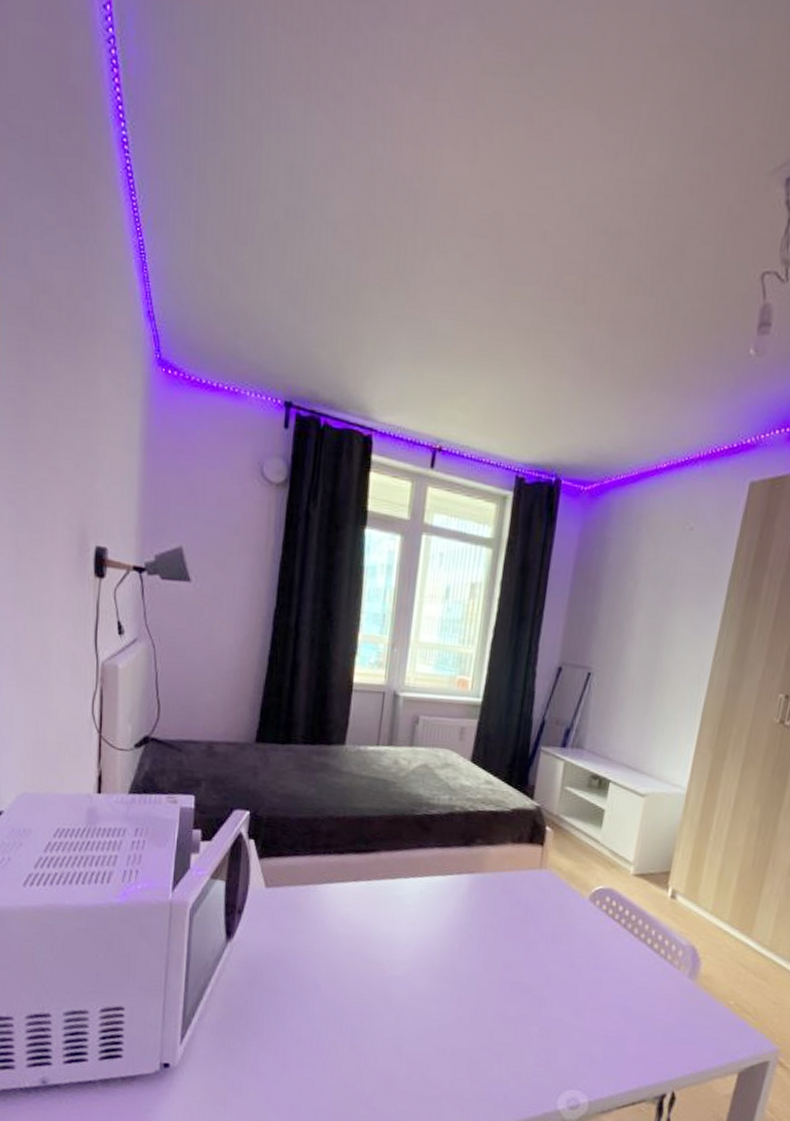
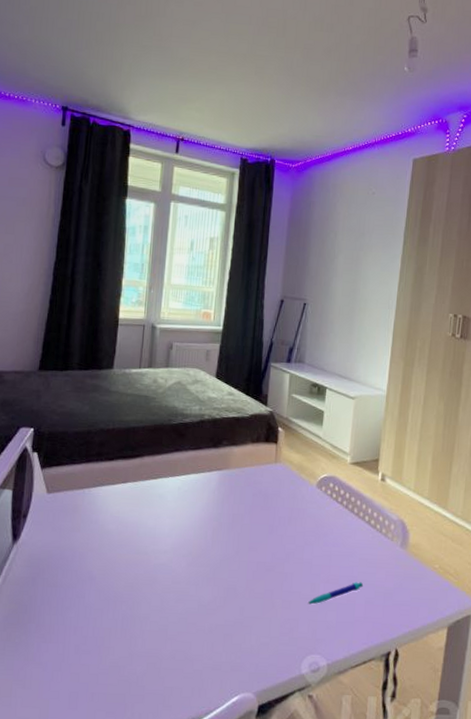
pen: none [569,1013,639,1035] -> present [307,582,364,605]

